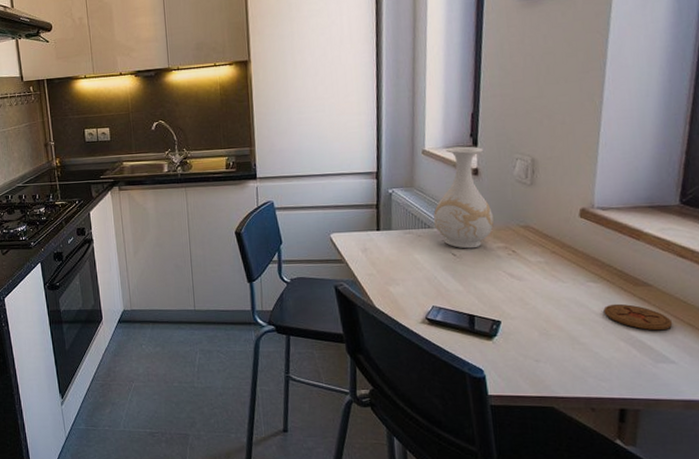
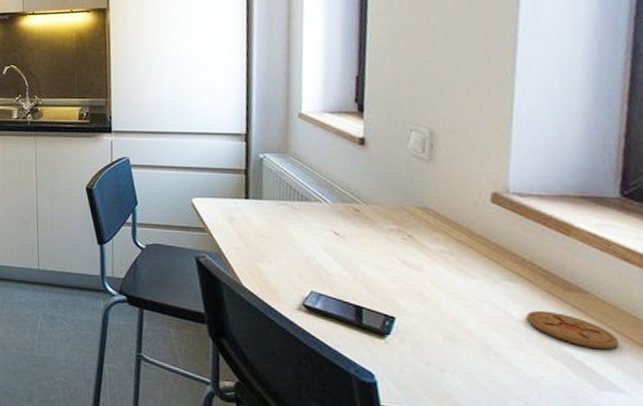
vase: present [433,146,494,249] -> none [312,112,385,229]

